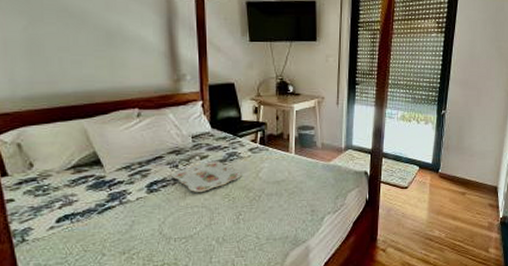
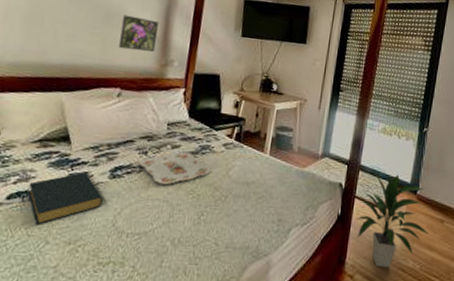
hardback book: none [73,190,146,242] -> present [28,172,103,225]
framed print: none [125,33,165,69] -> present [119,15,159,52]
indoor plant: none [384,157,452,240] -> present [356,174,429,268]

